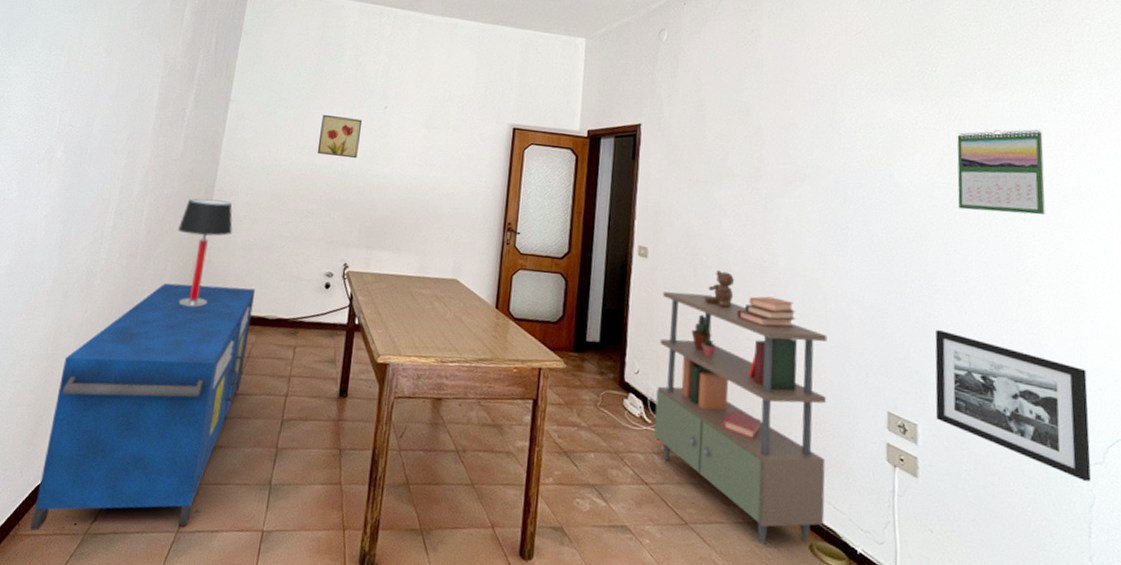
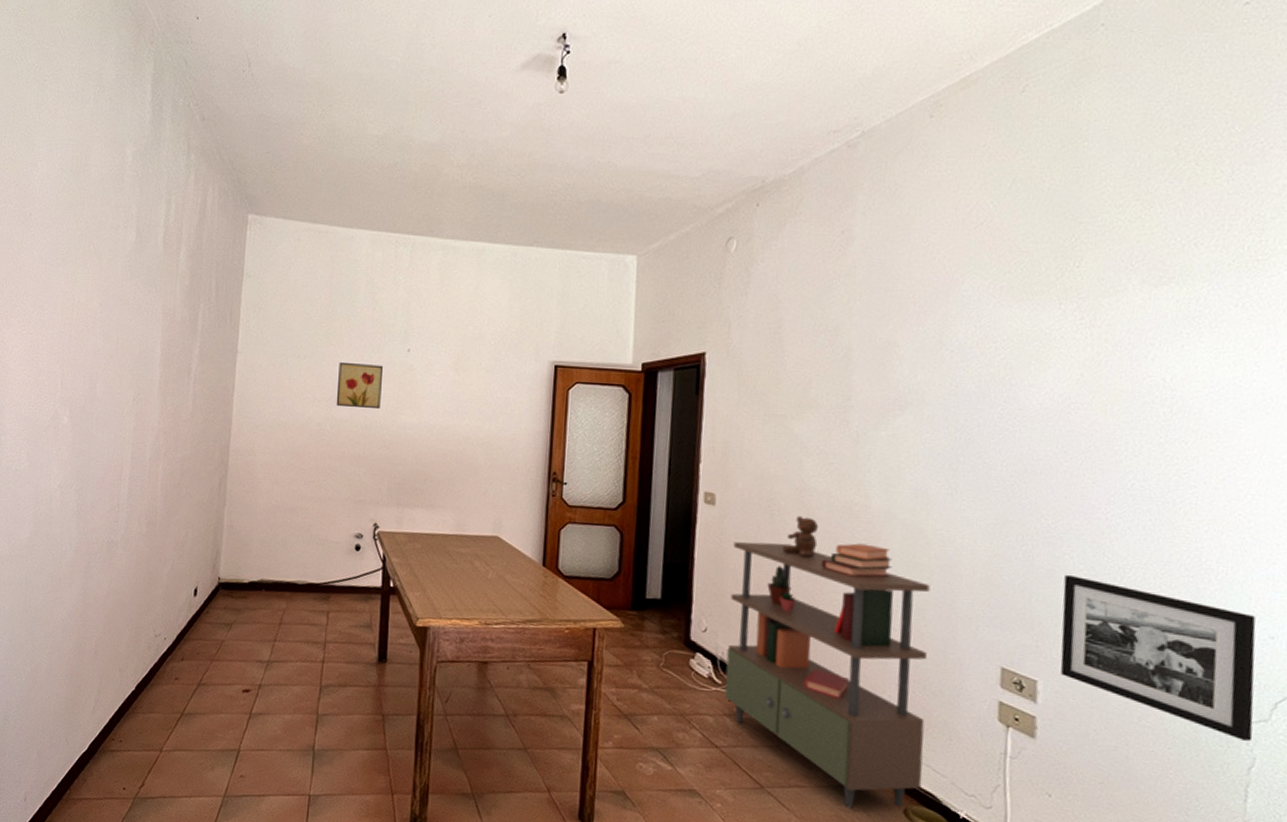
storage cabinet: present [30,283,255,531] -> none [81,550,281,796]
table lamp: present [178,198,233,307] -> none [196,460,252,574]
calendar: present [957,129,1046,216] -> none [1100,331,1219,437]

